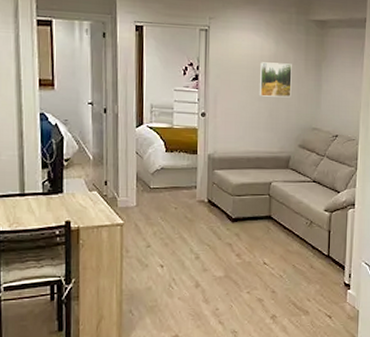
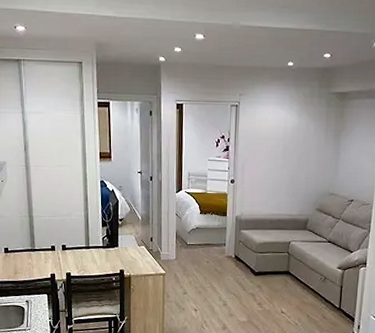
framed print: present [260,62,292,98] -> none [282,133,313,166]

